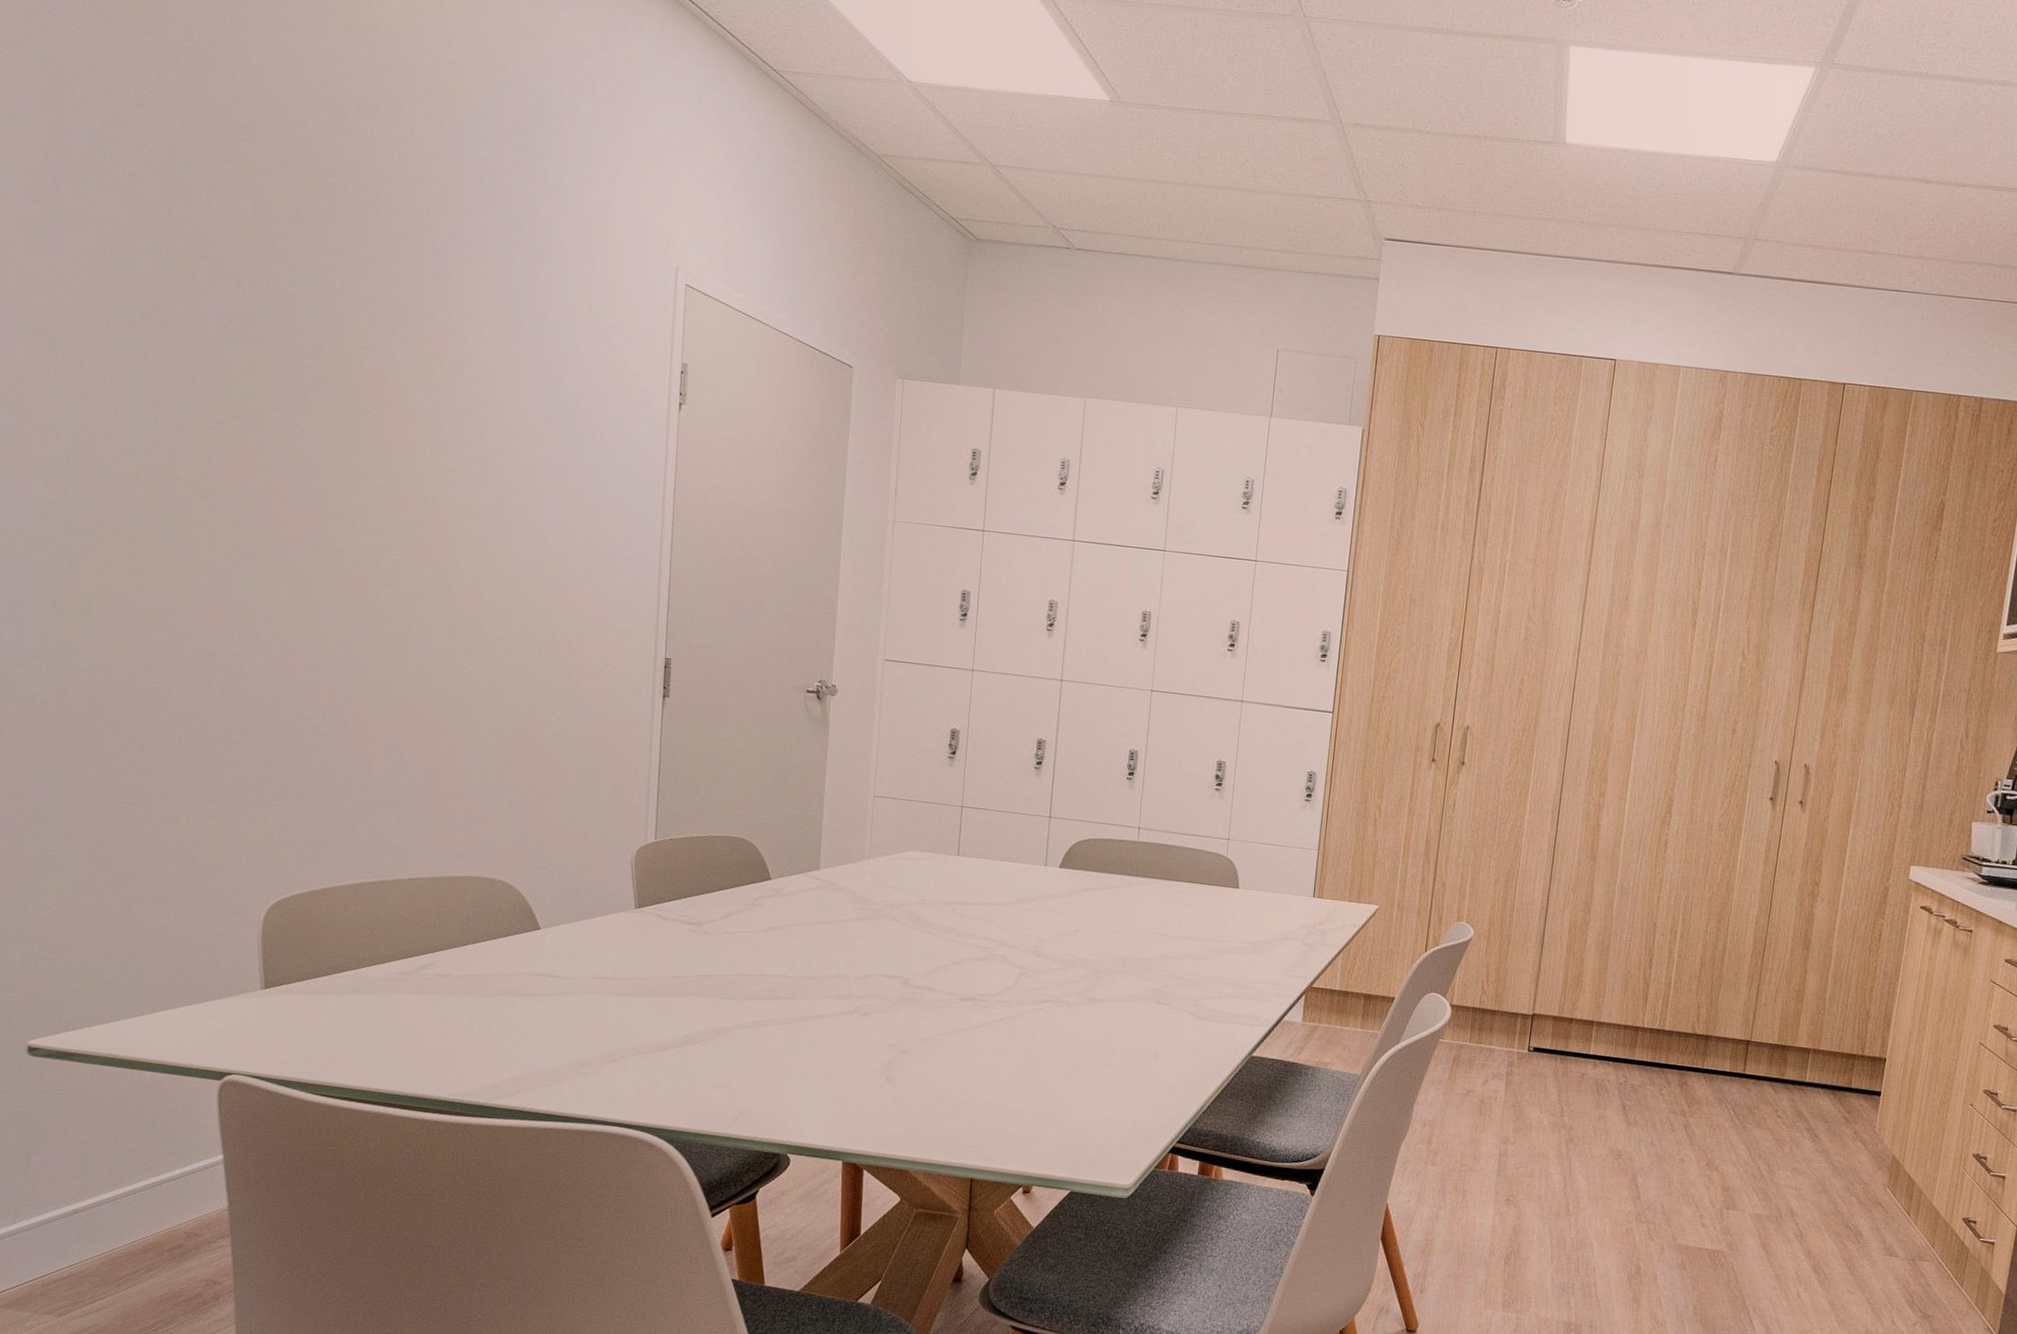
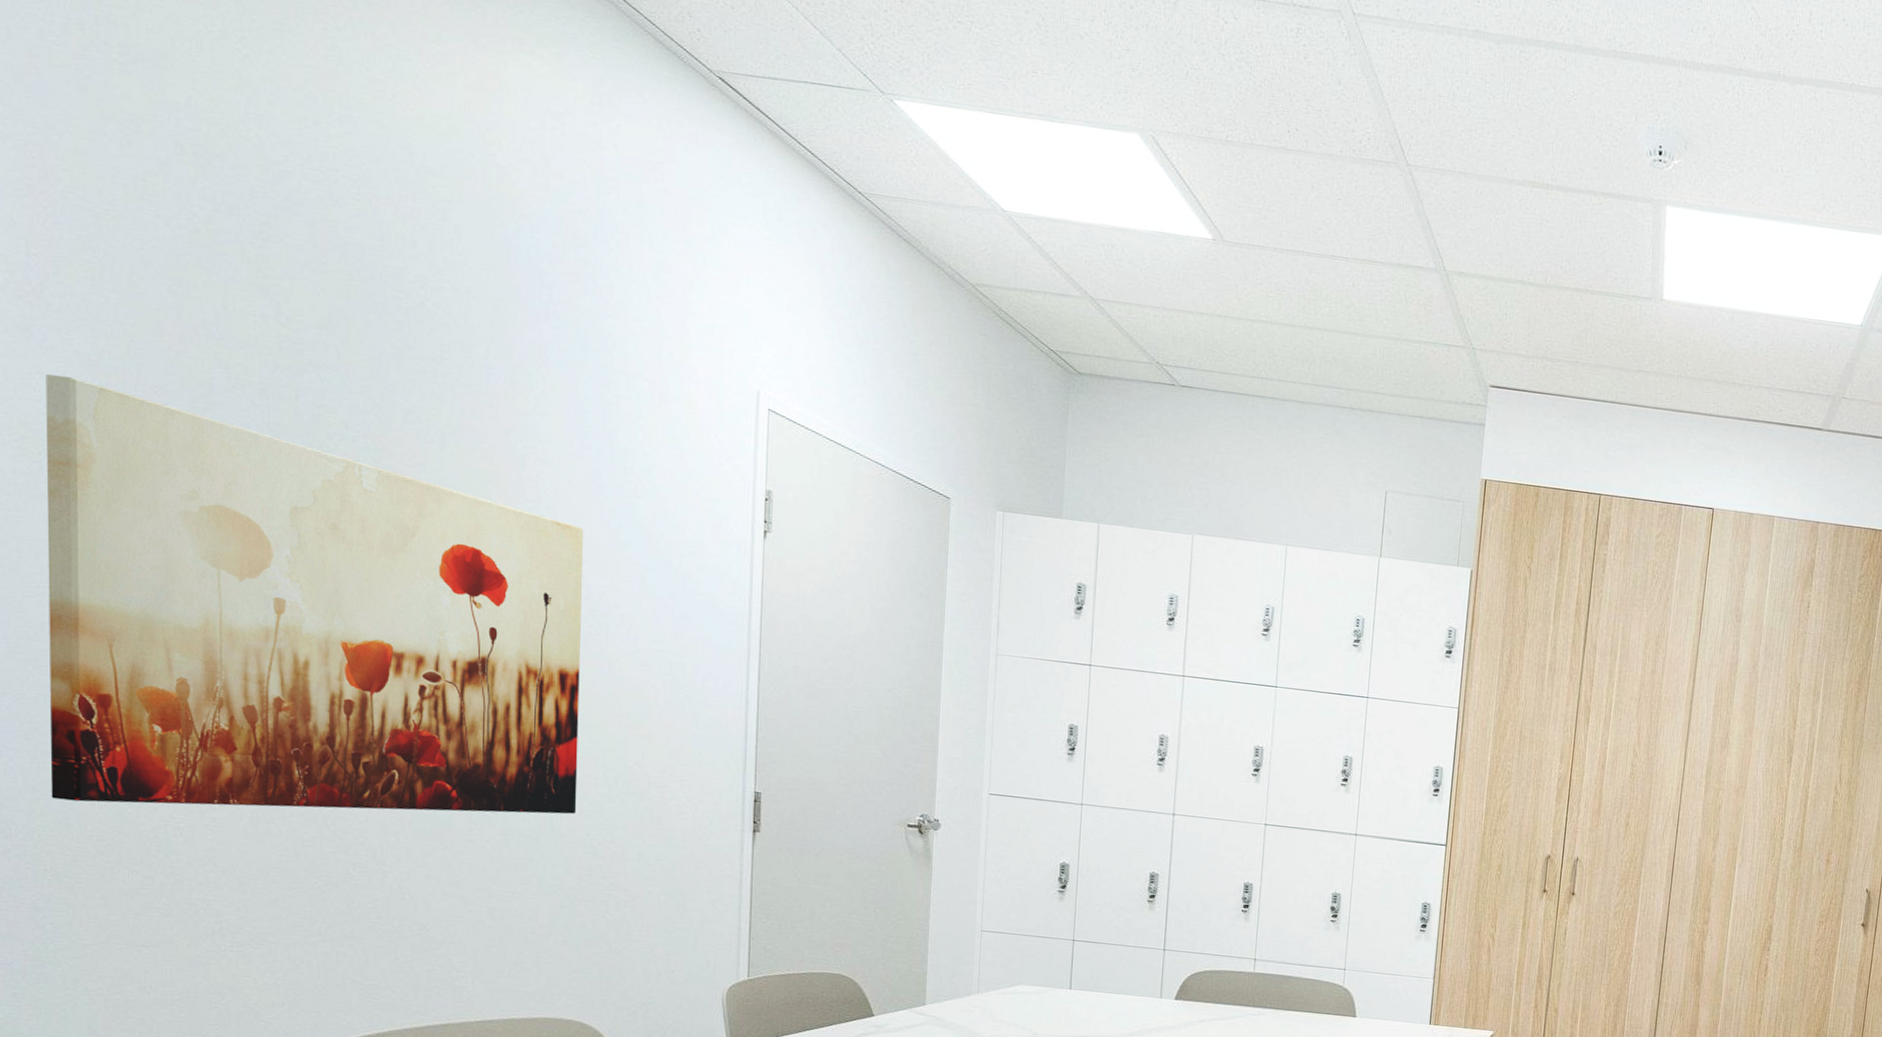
wall art: none [51,271,516,680] -> present [45,373,584,815]

